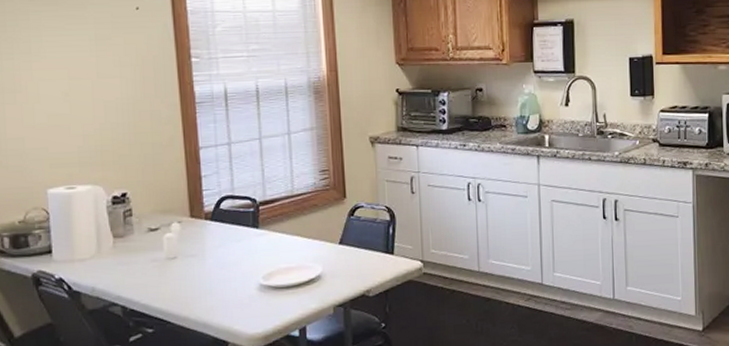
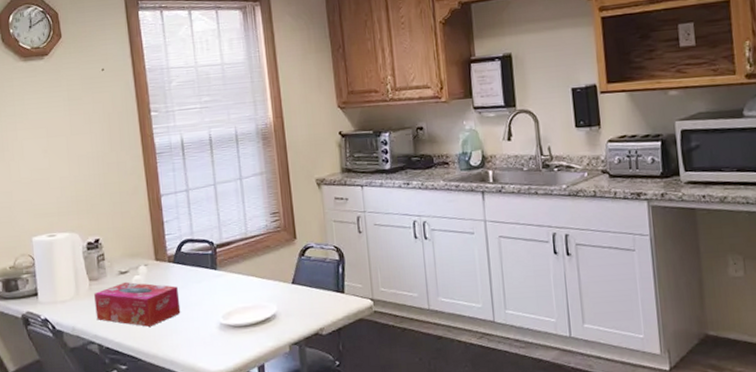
tissue box: none [119,239,217,288] -> present [94,281,181,327]

